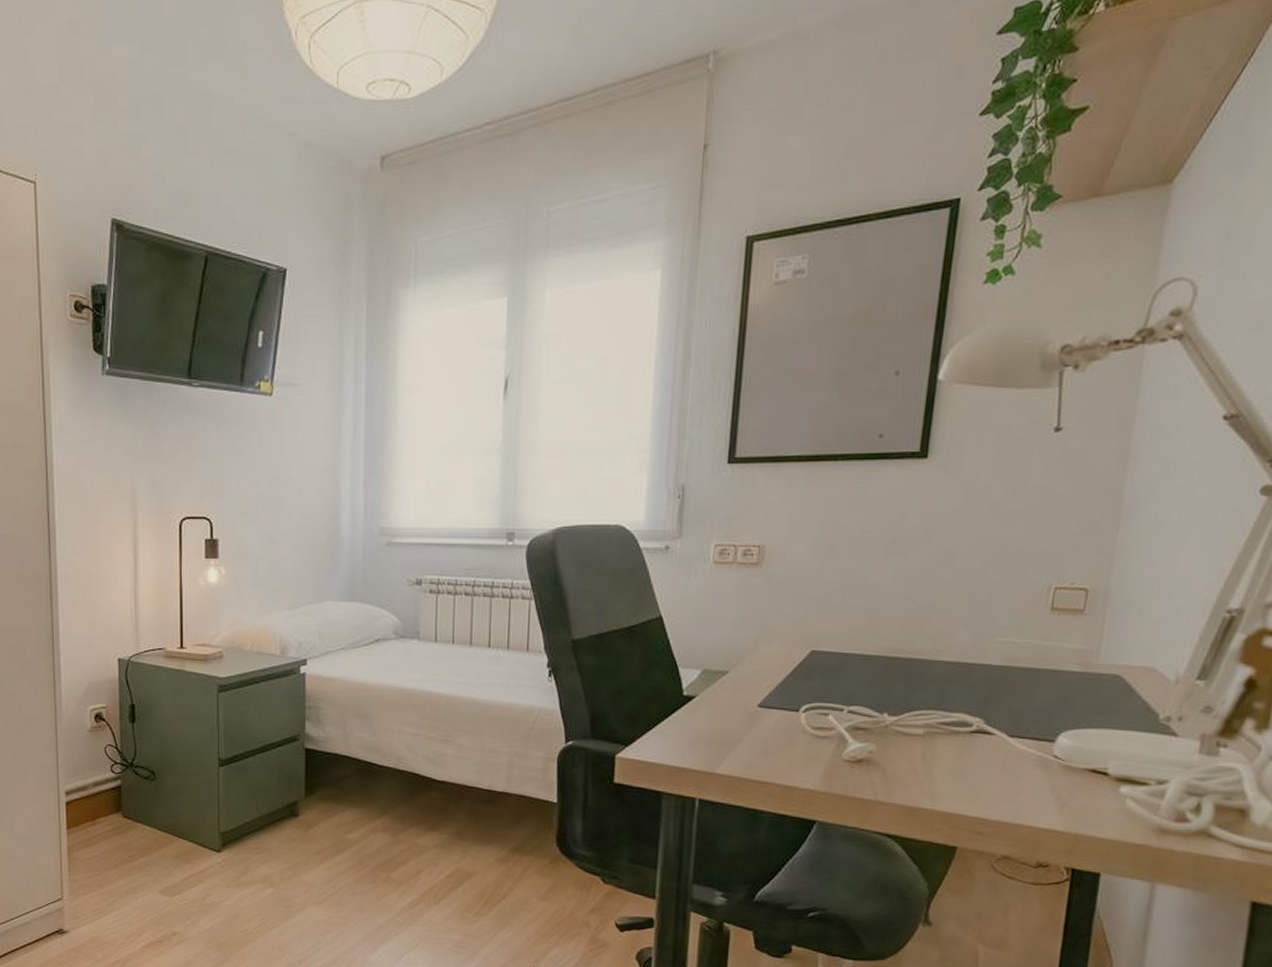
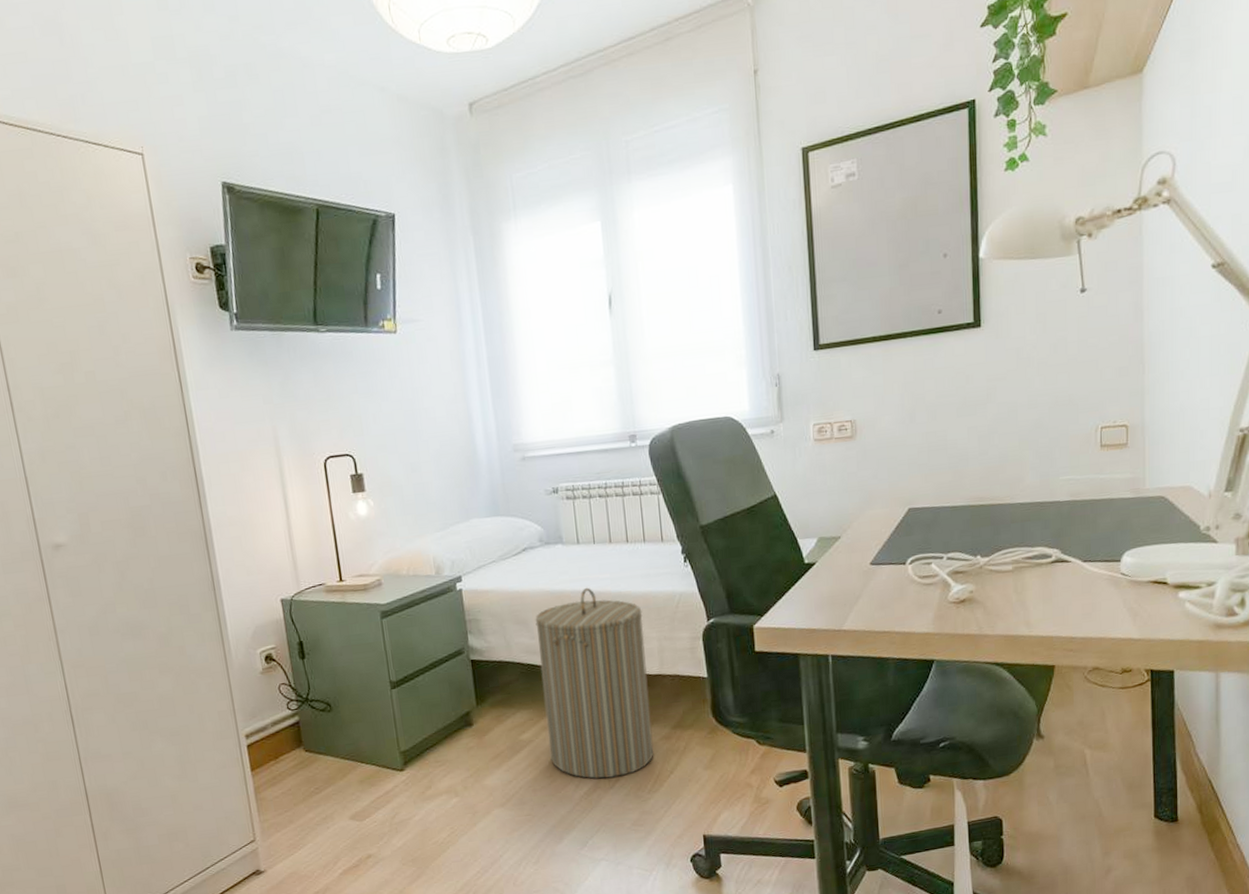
laundry hamper: none [375,689,495,893] -> present [535,587,654,779]

